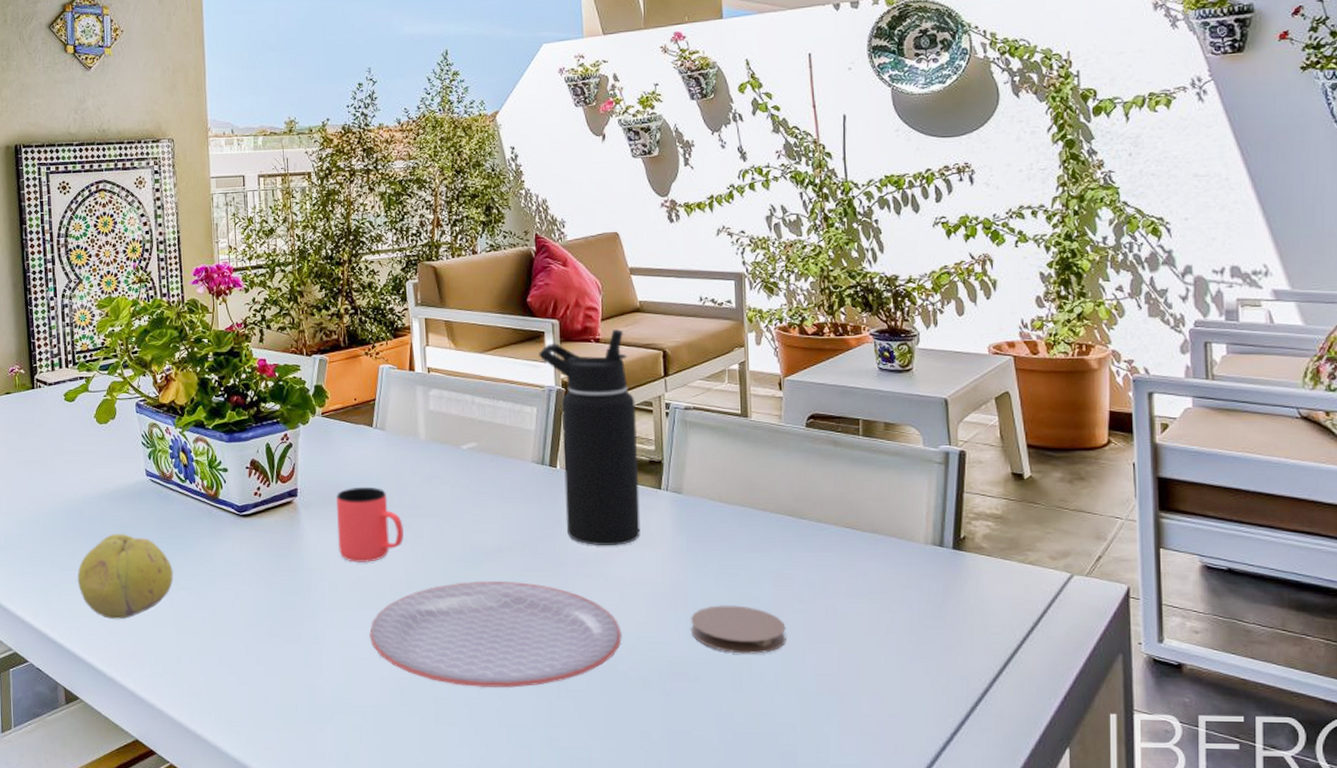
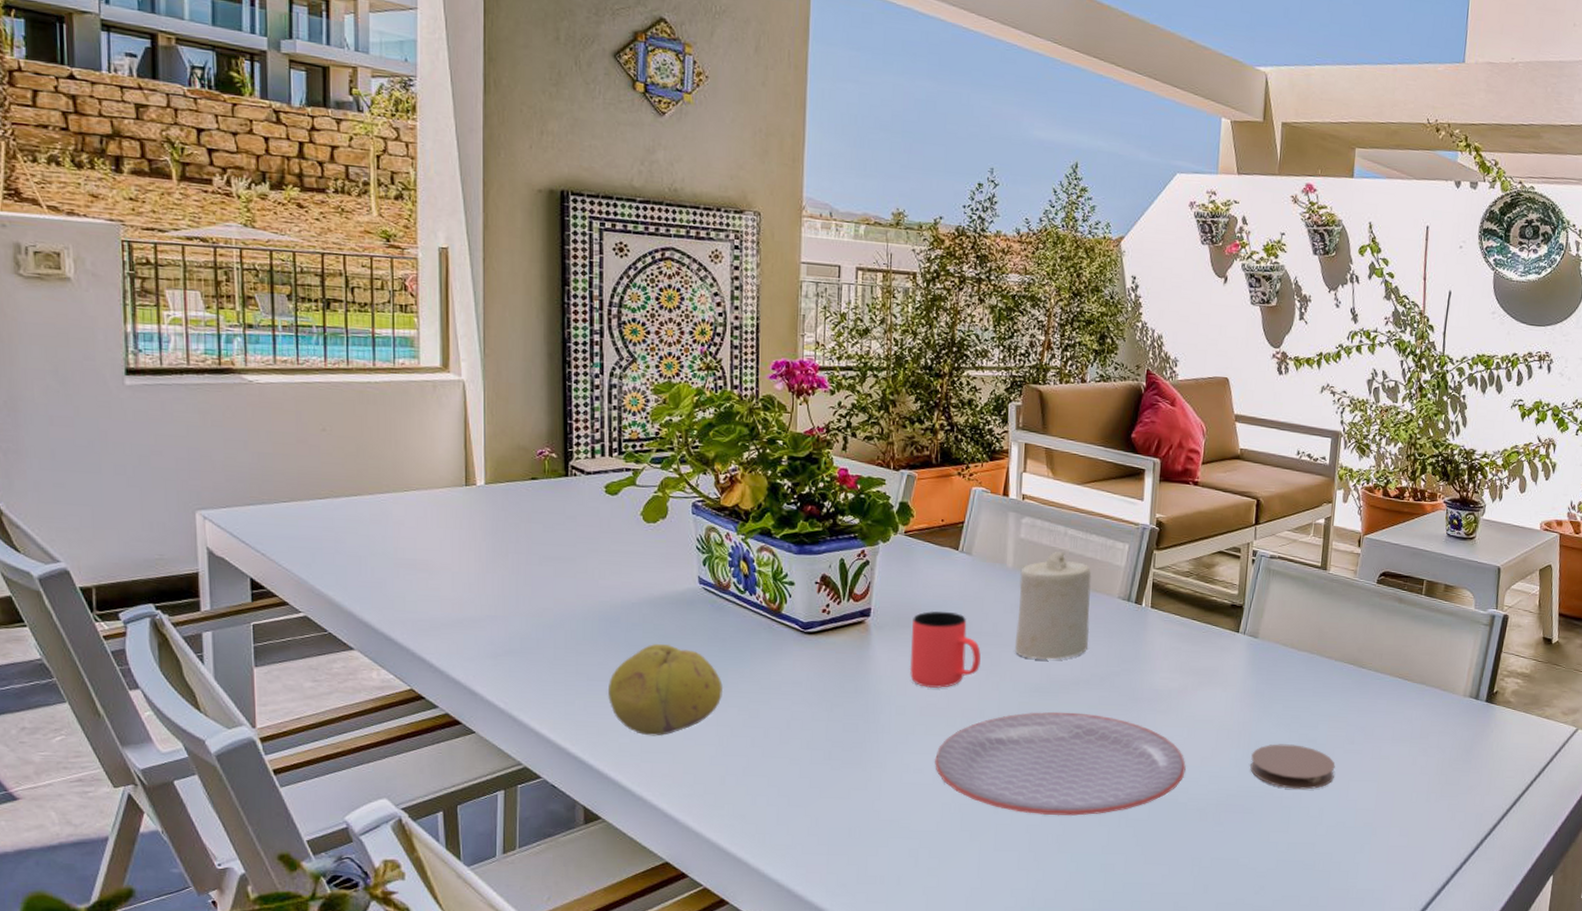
candle: none [433,419,507,528] -> present [1015,551,1092,660]
water bottle: present [539,329,641,545] -> none [1137,474,1225,684]

